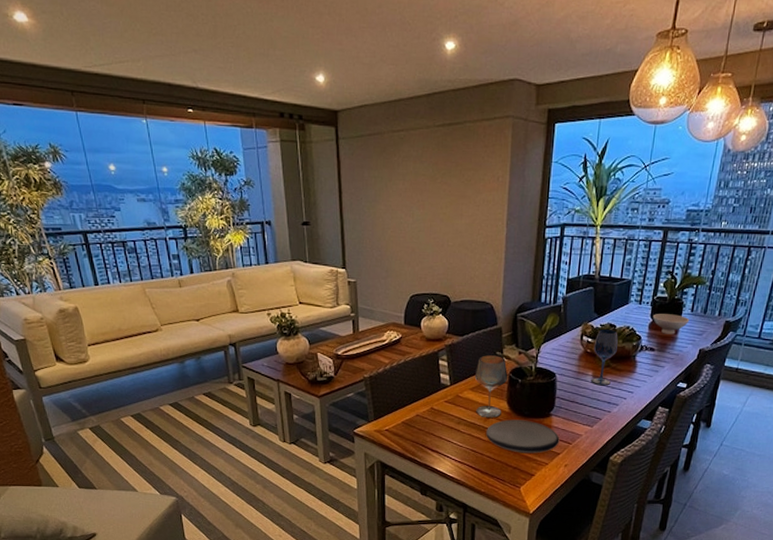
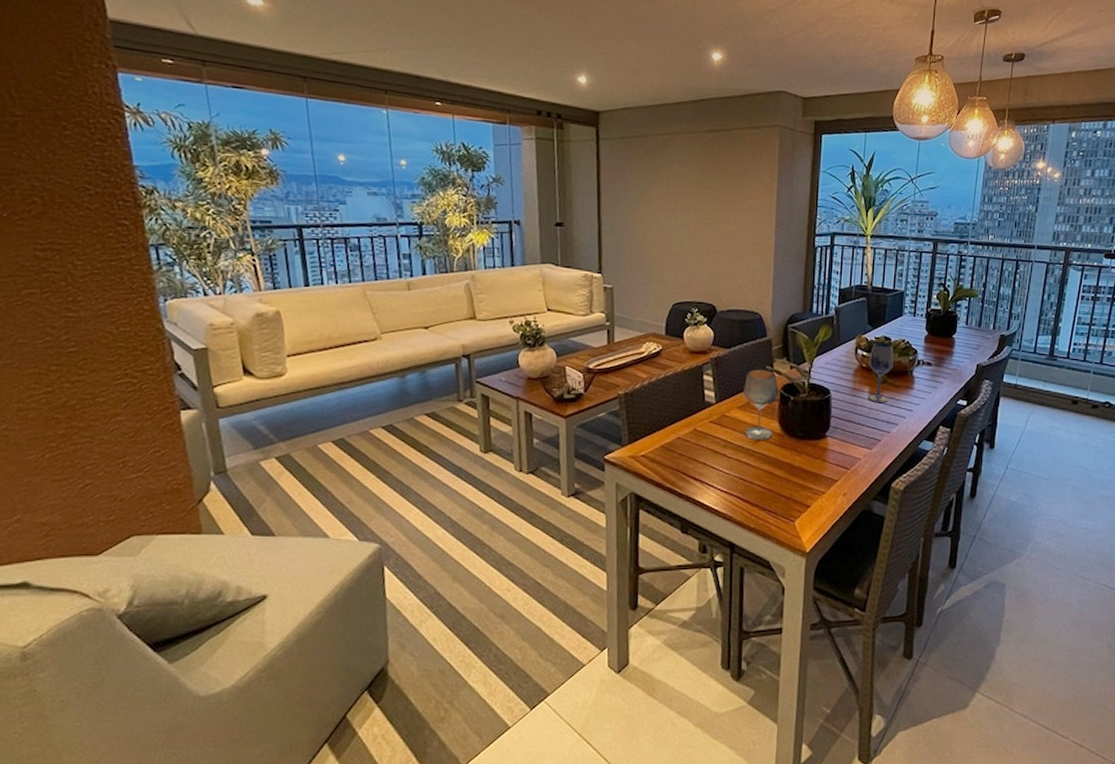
plate: present [485,419,560,455] -> none [755,442,837,482]
bowl: present [653,314,690,335] -> none [928,326,965,348]

